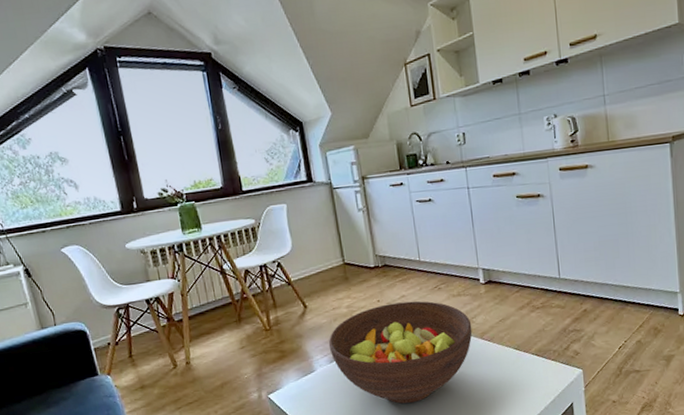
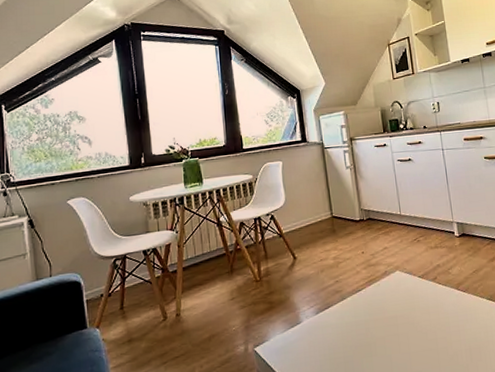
fruit bowl: present [328,301,473,404] -> none [315,252,449,356]

